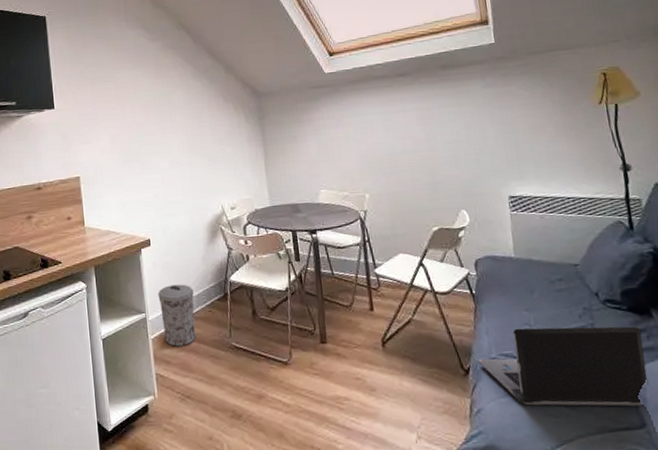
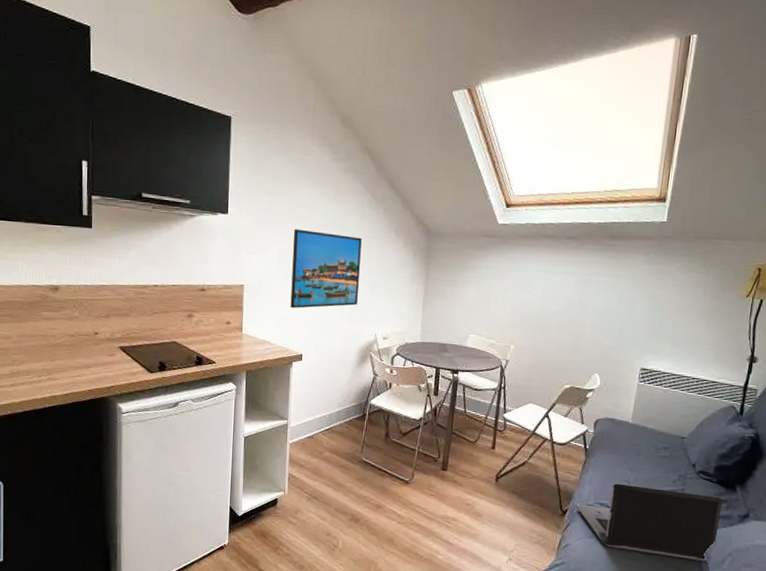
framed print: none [121,110,198,193] -> present [290,229,362,309]
trash can: present [158,284,197,347] -> none [301,399,335,454]

